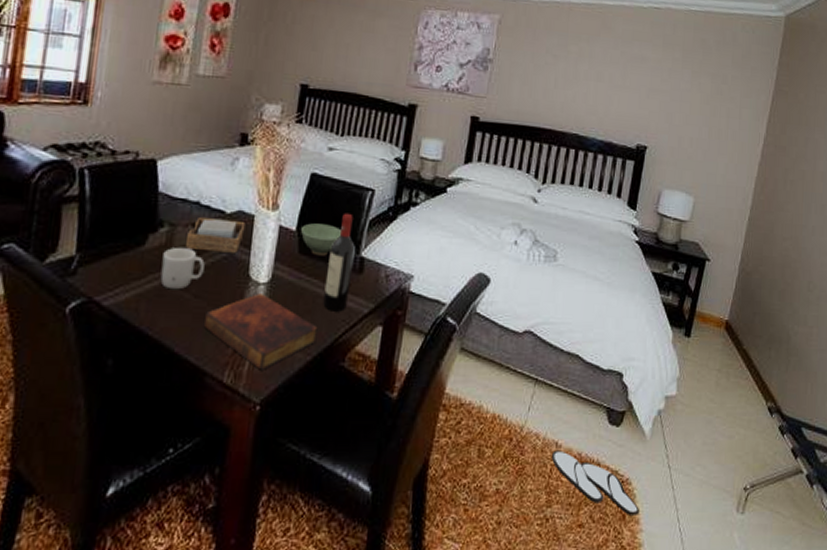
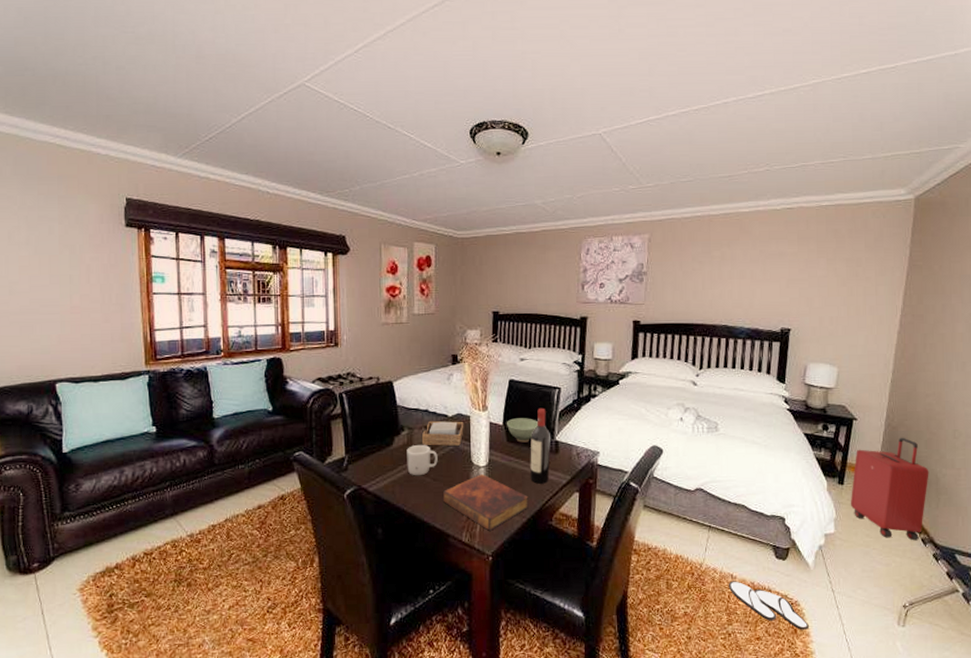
suitcase: none [695,285,781,410] -> present [850,437,929,541]

